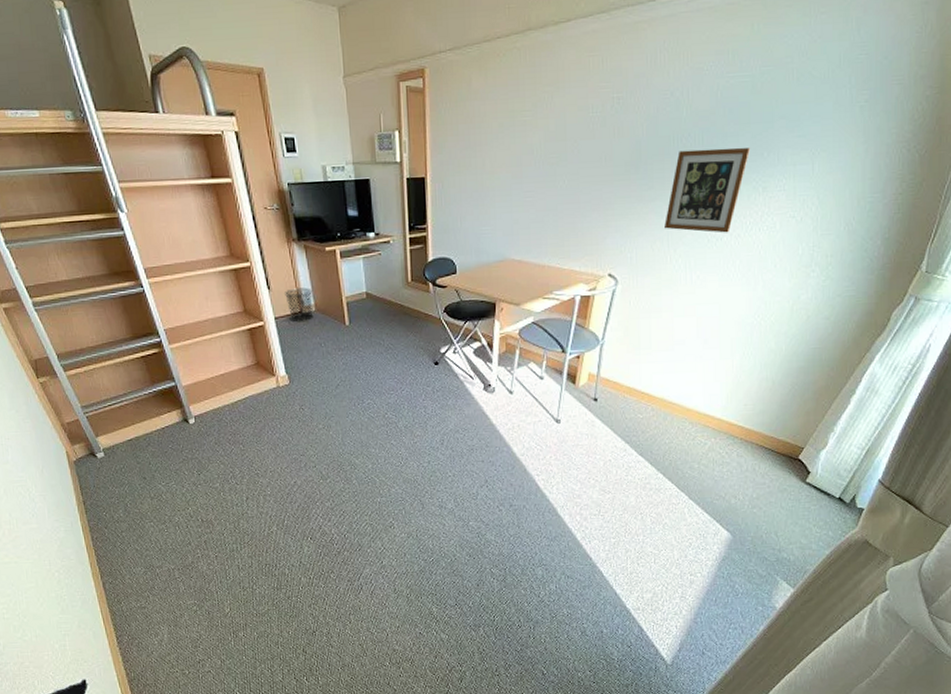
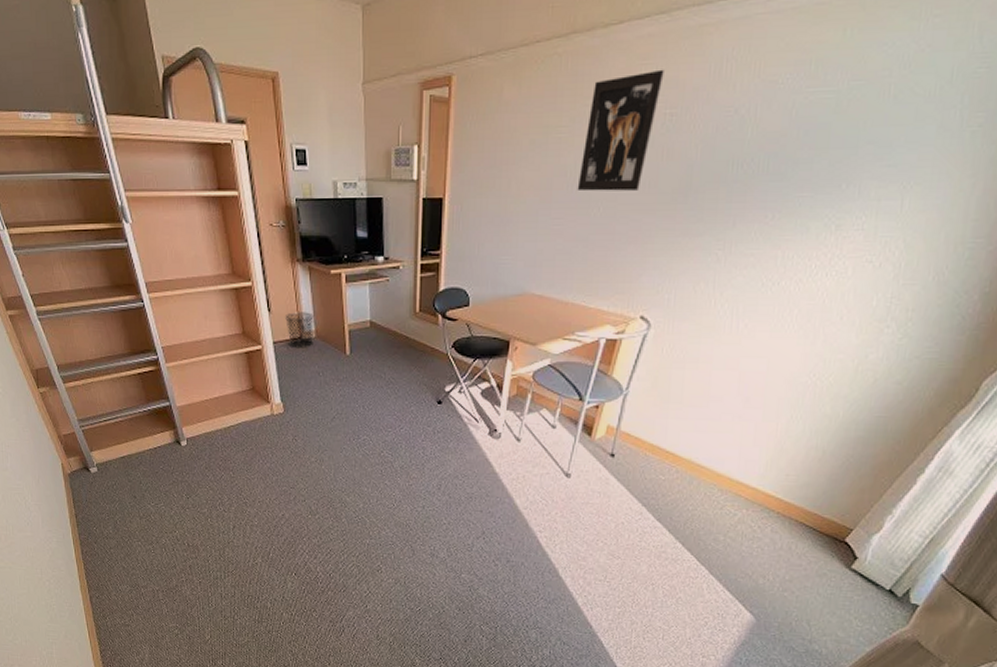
wall art: none [543,60,609,167] -> present [577,69,664,192]
picture frame: present [664,147,751,233] -> none [712,176,827,277]

